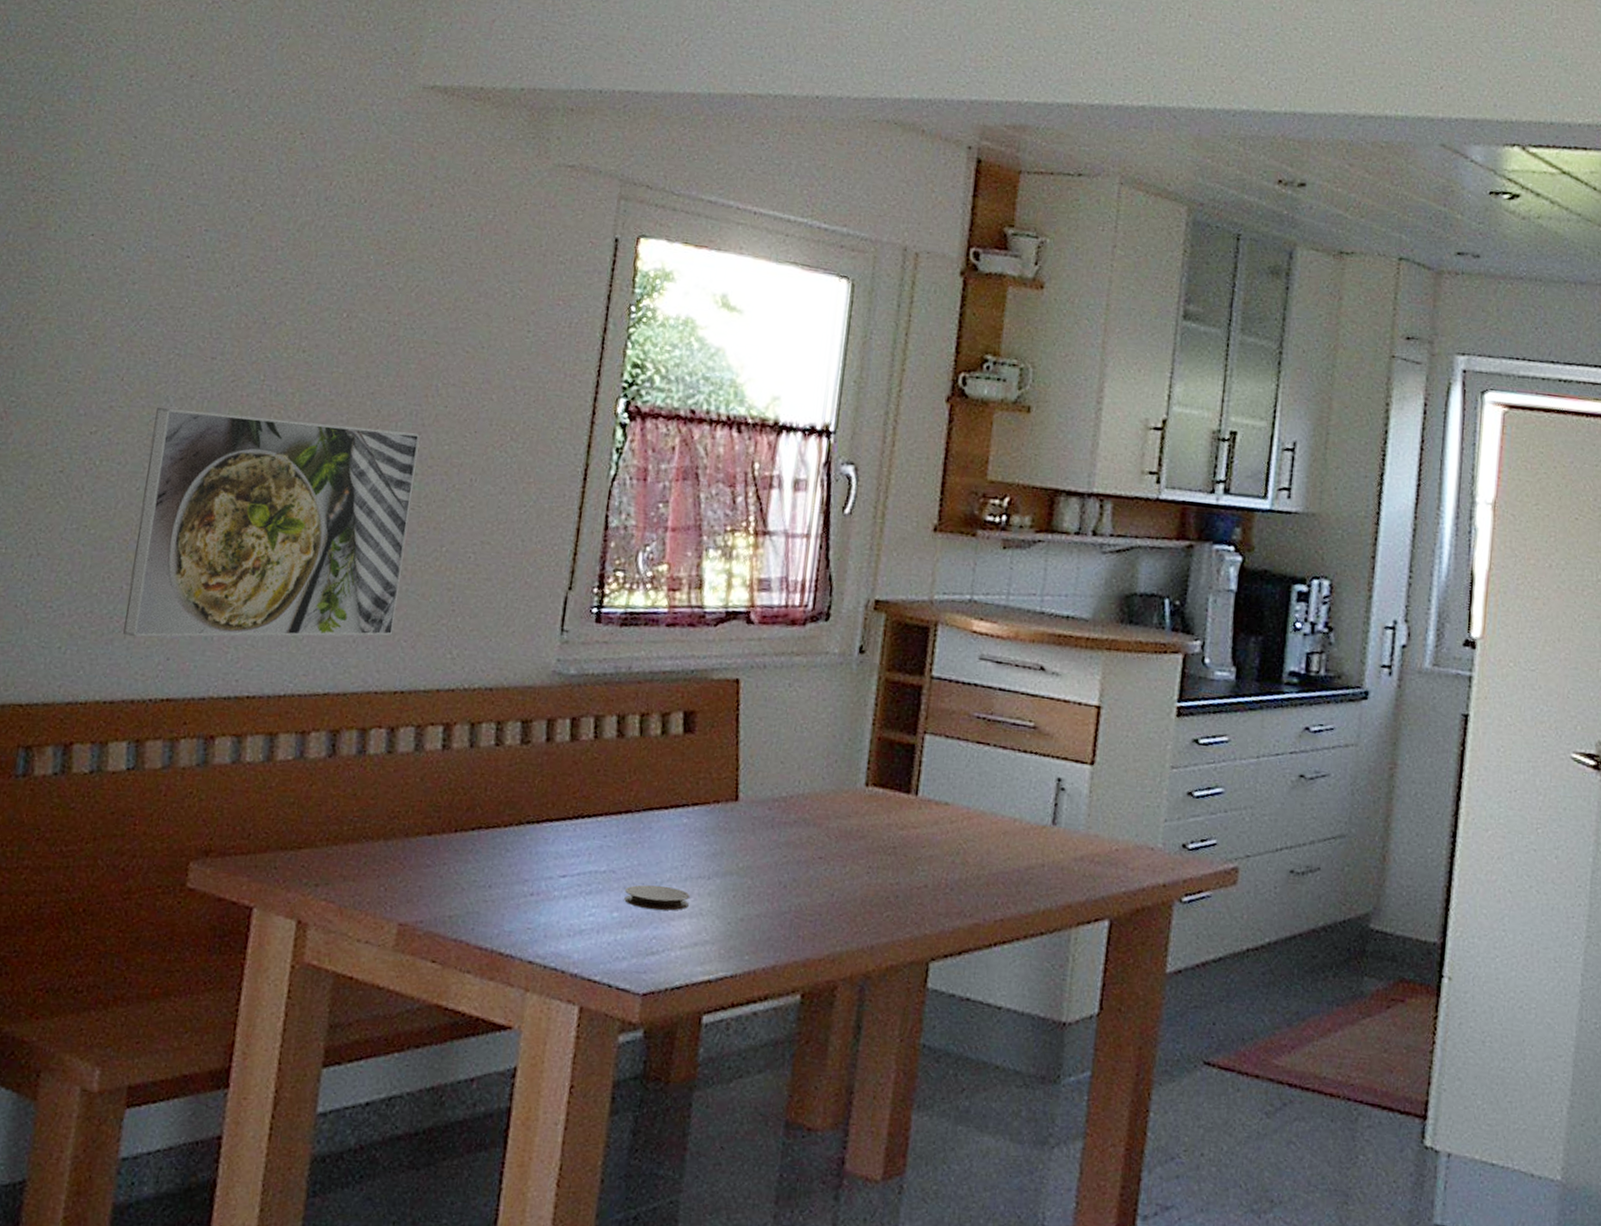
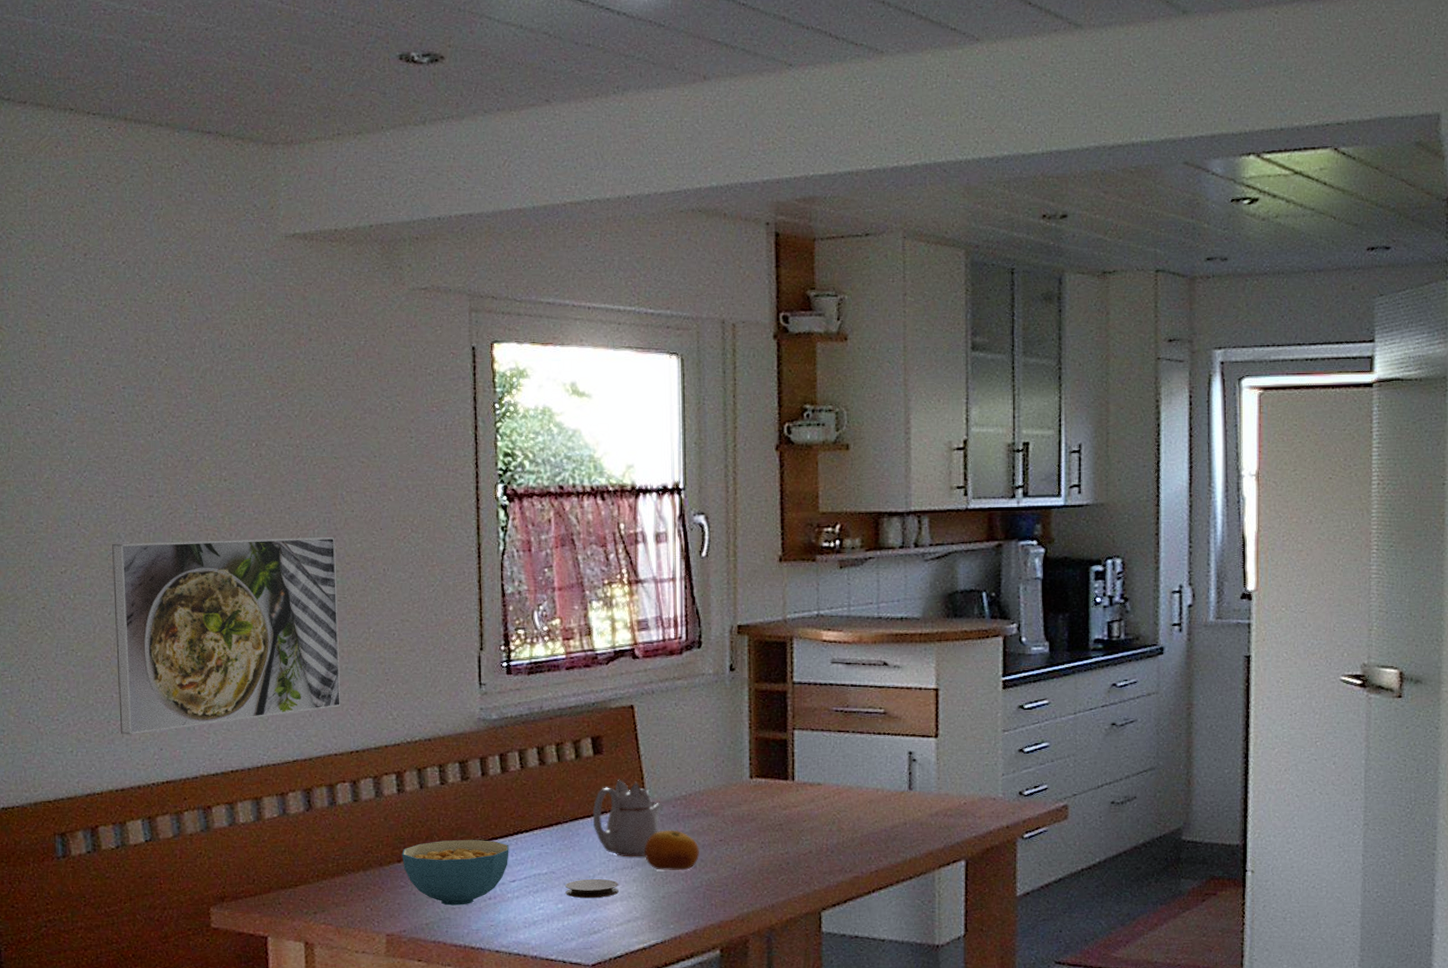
cereal bowl: none [433,814,565,899] -> present [402,839,509,906]
teapot: none [670,767,758,866] -> present [592,780,663,857]
fruit: none [726,836,793,891] -> present [645,830,699,871]

